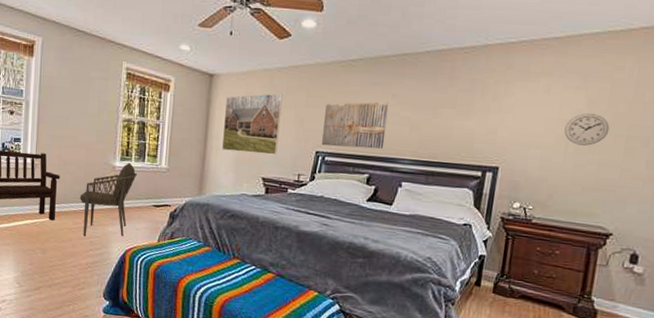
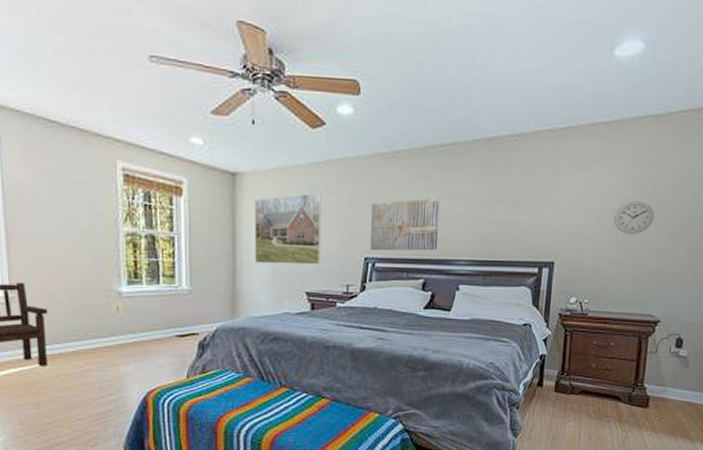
armchair: present [80,163,137,237] -> none [78,287,151,381]

